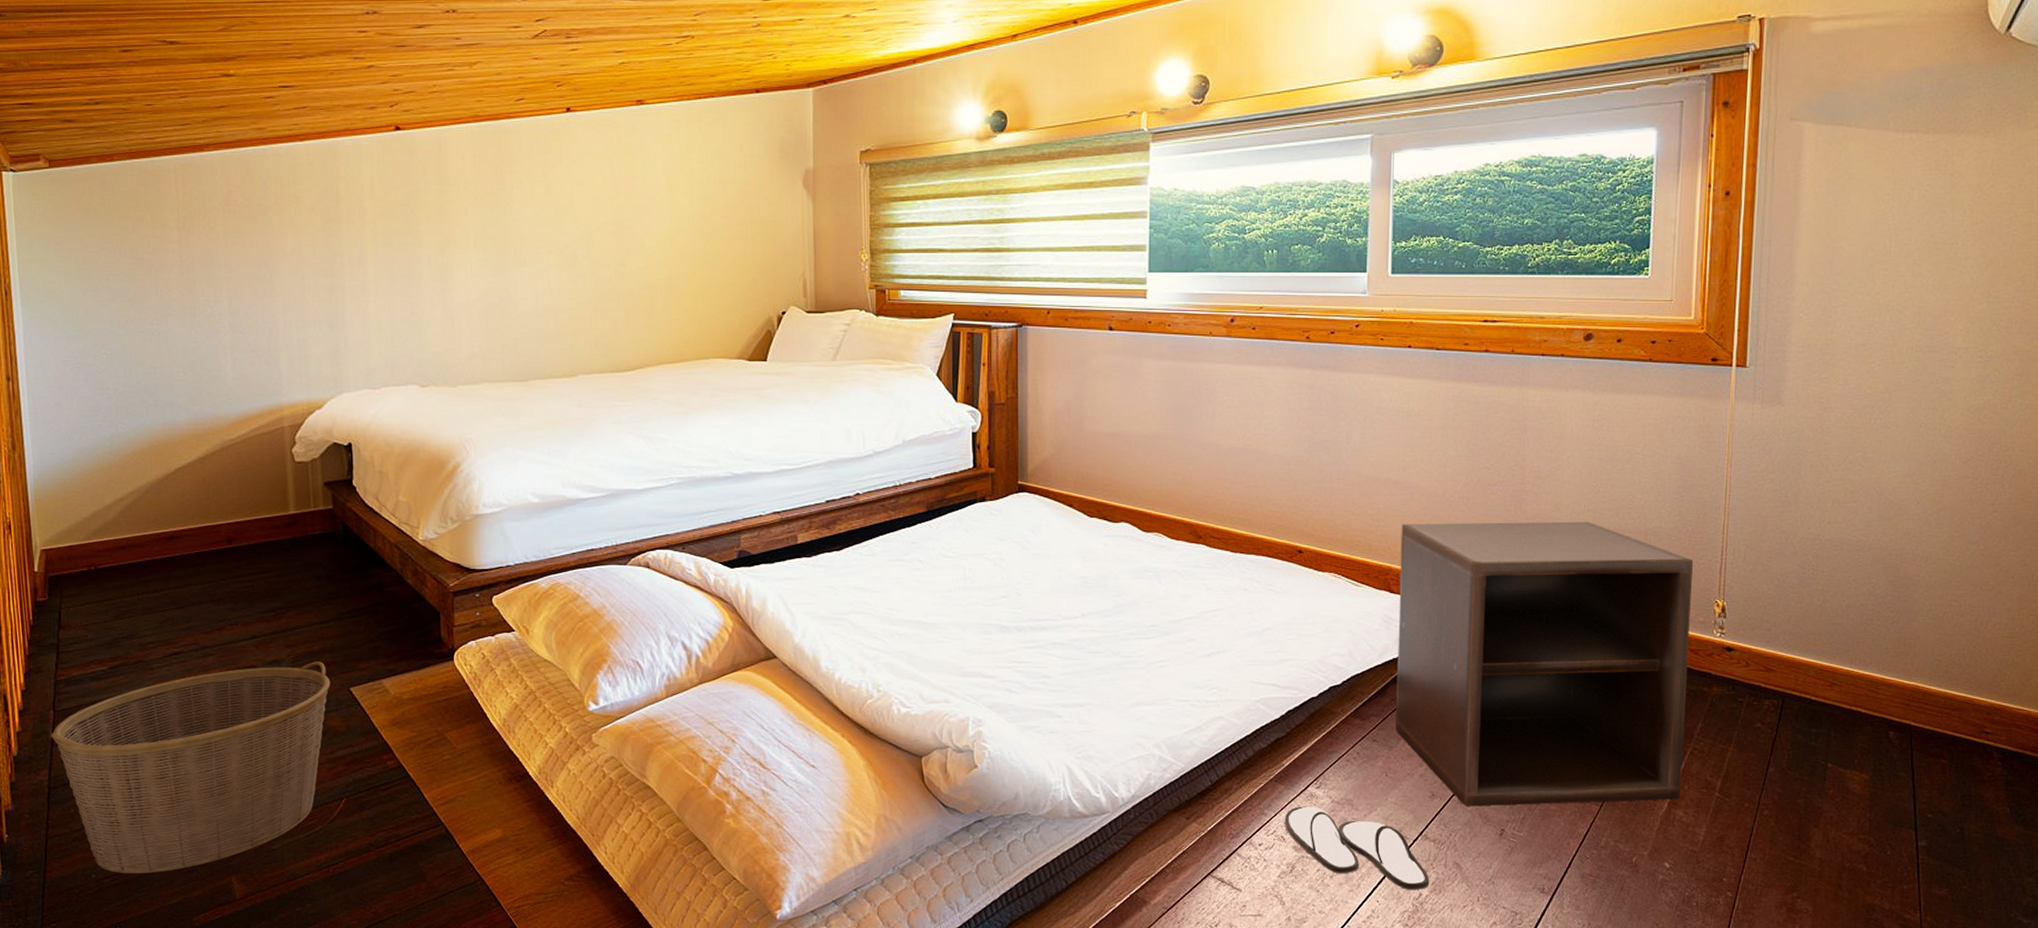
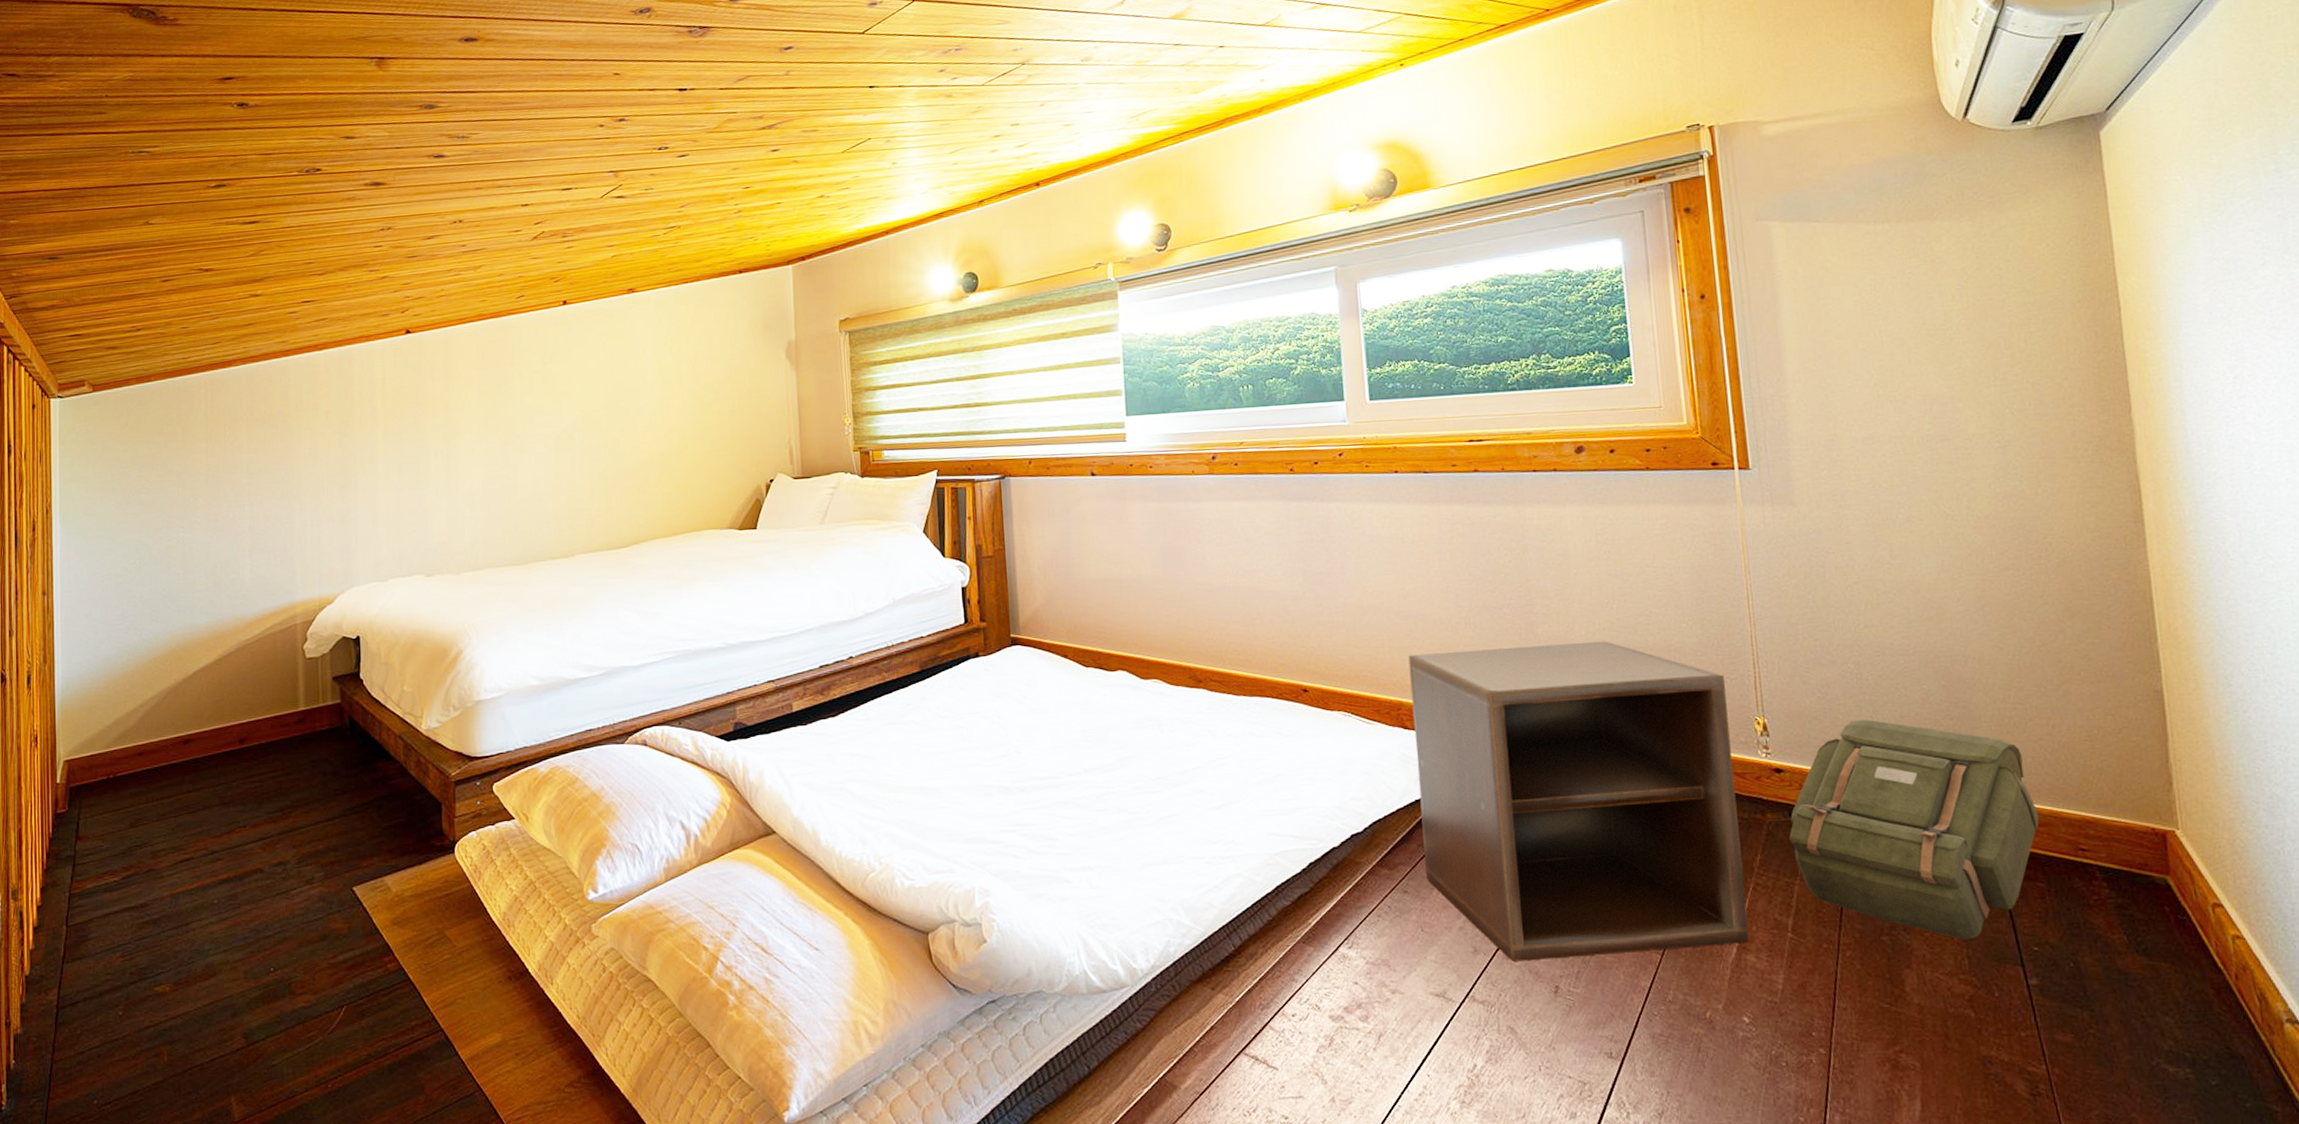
basket: present [50,661,331,875] -> none [62,861,334,1099]
slippers: present [1285,806,1430,891] -> none [1317,969,1484,1061]
backpack: none [1730,607,1954,805] -> present [1789,719,2039,940]

